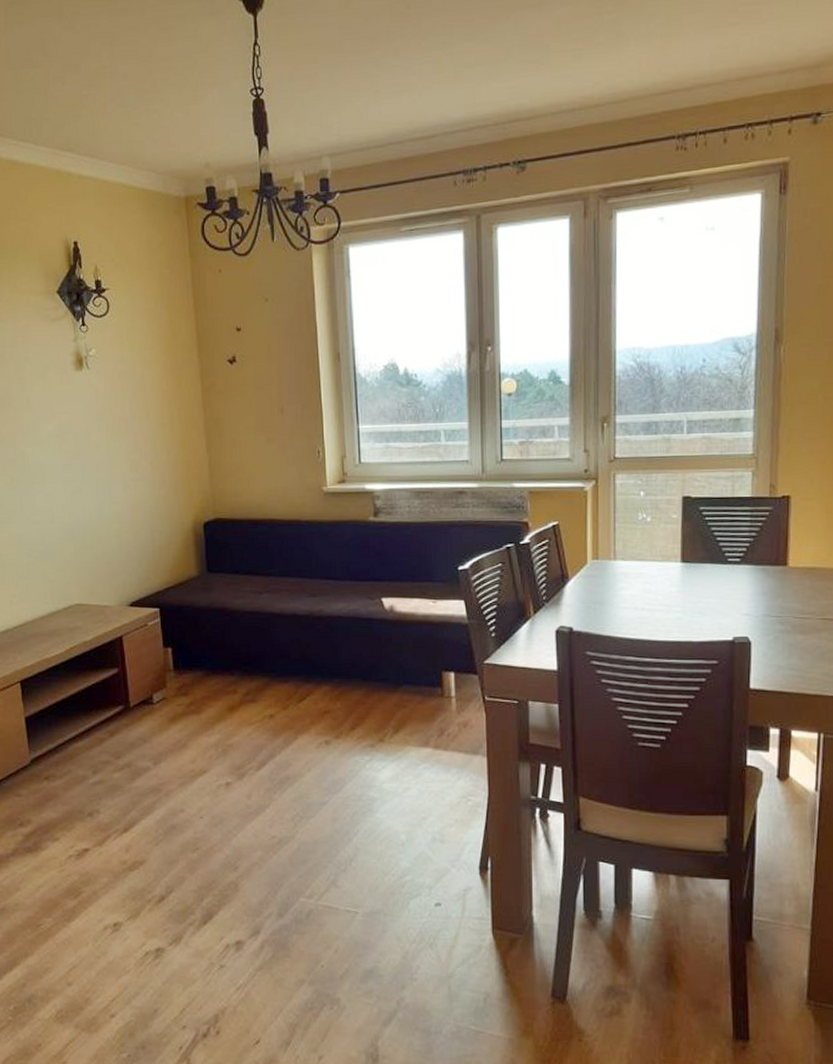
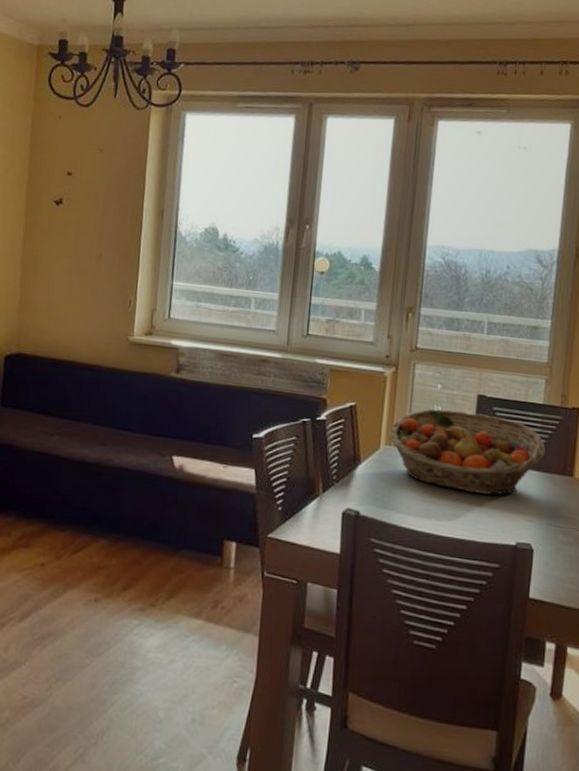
fruit basket: none [595,516,756,595] -> present [389,409,545,495]

